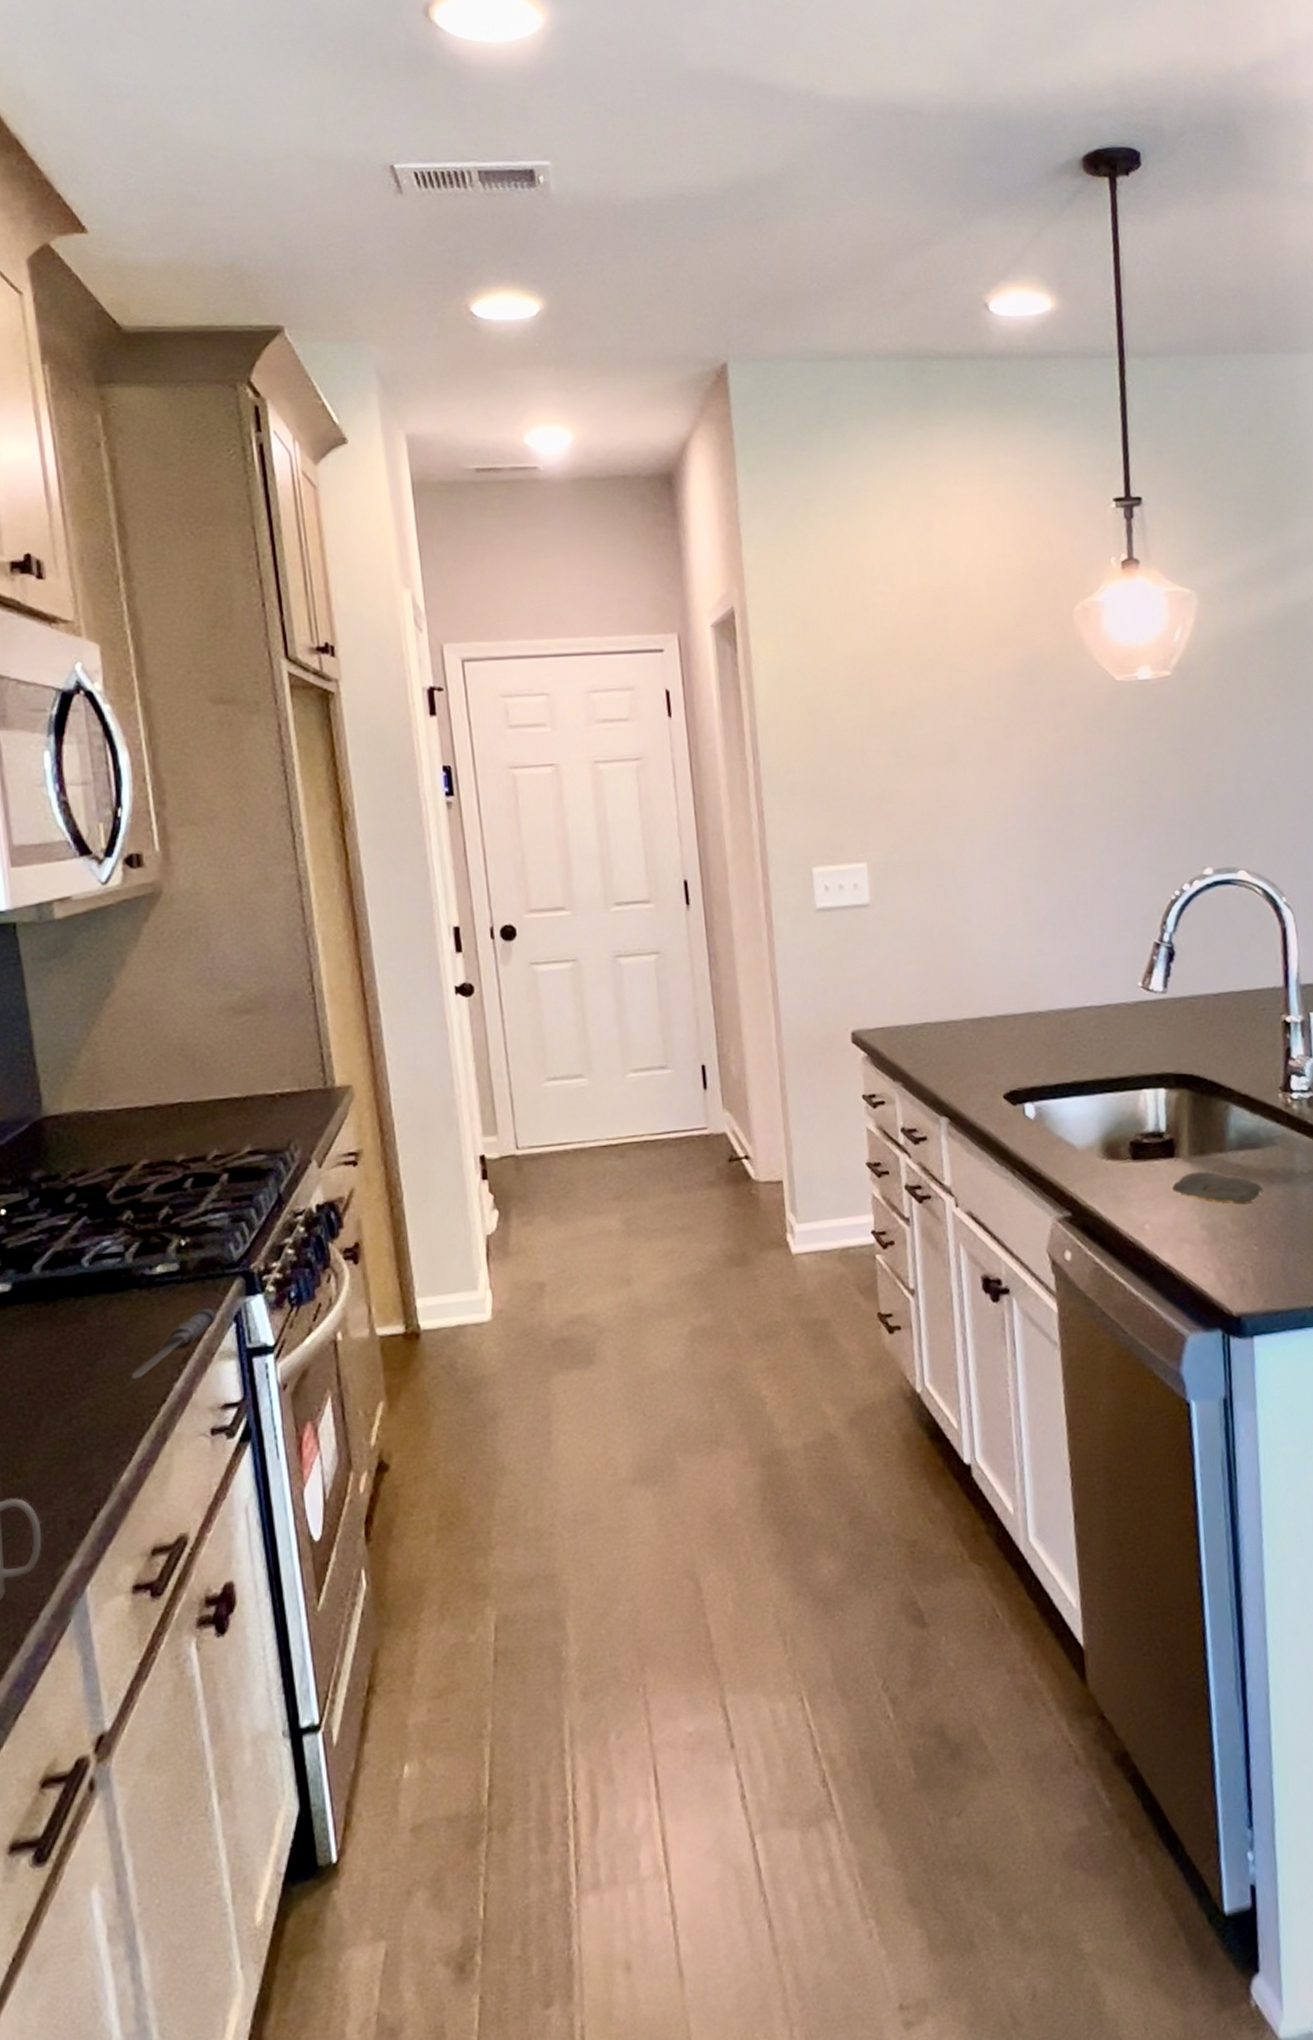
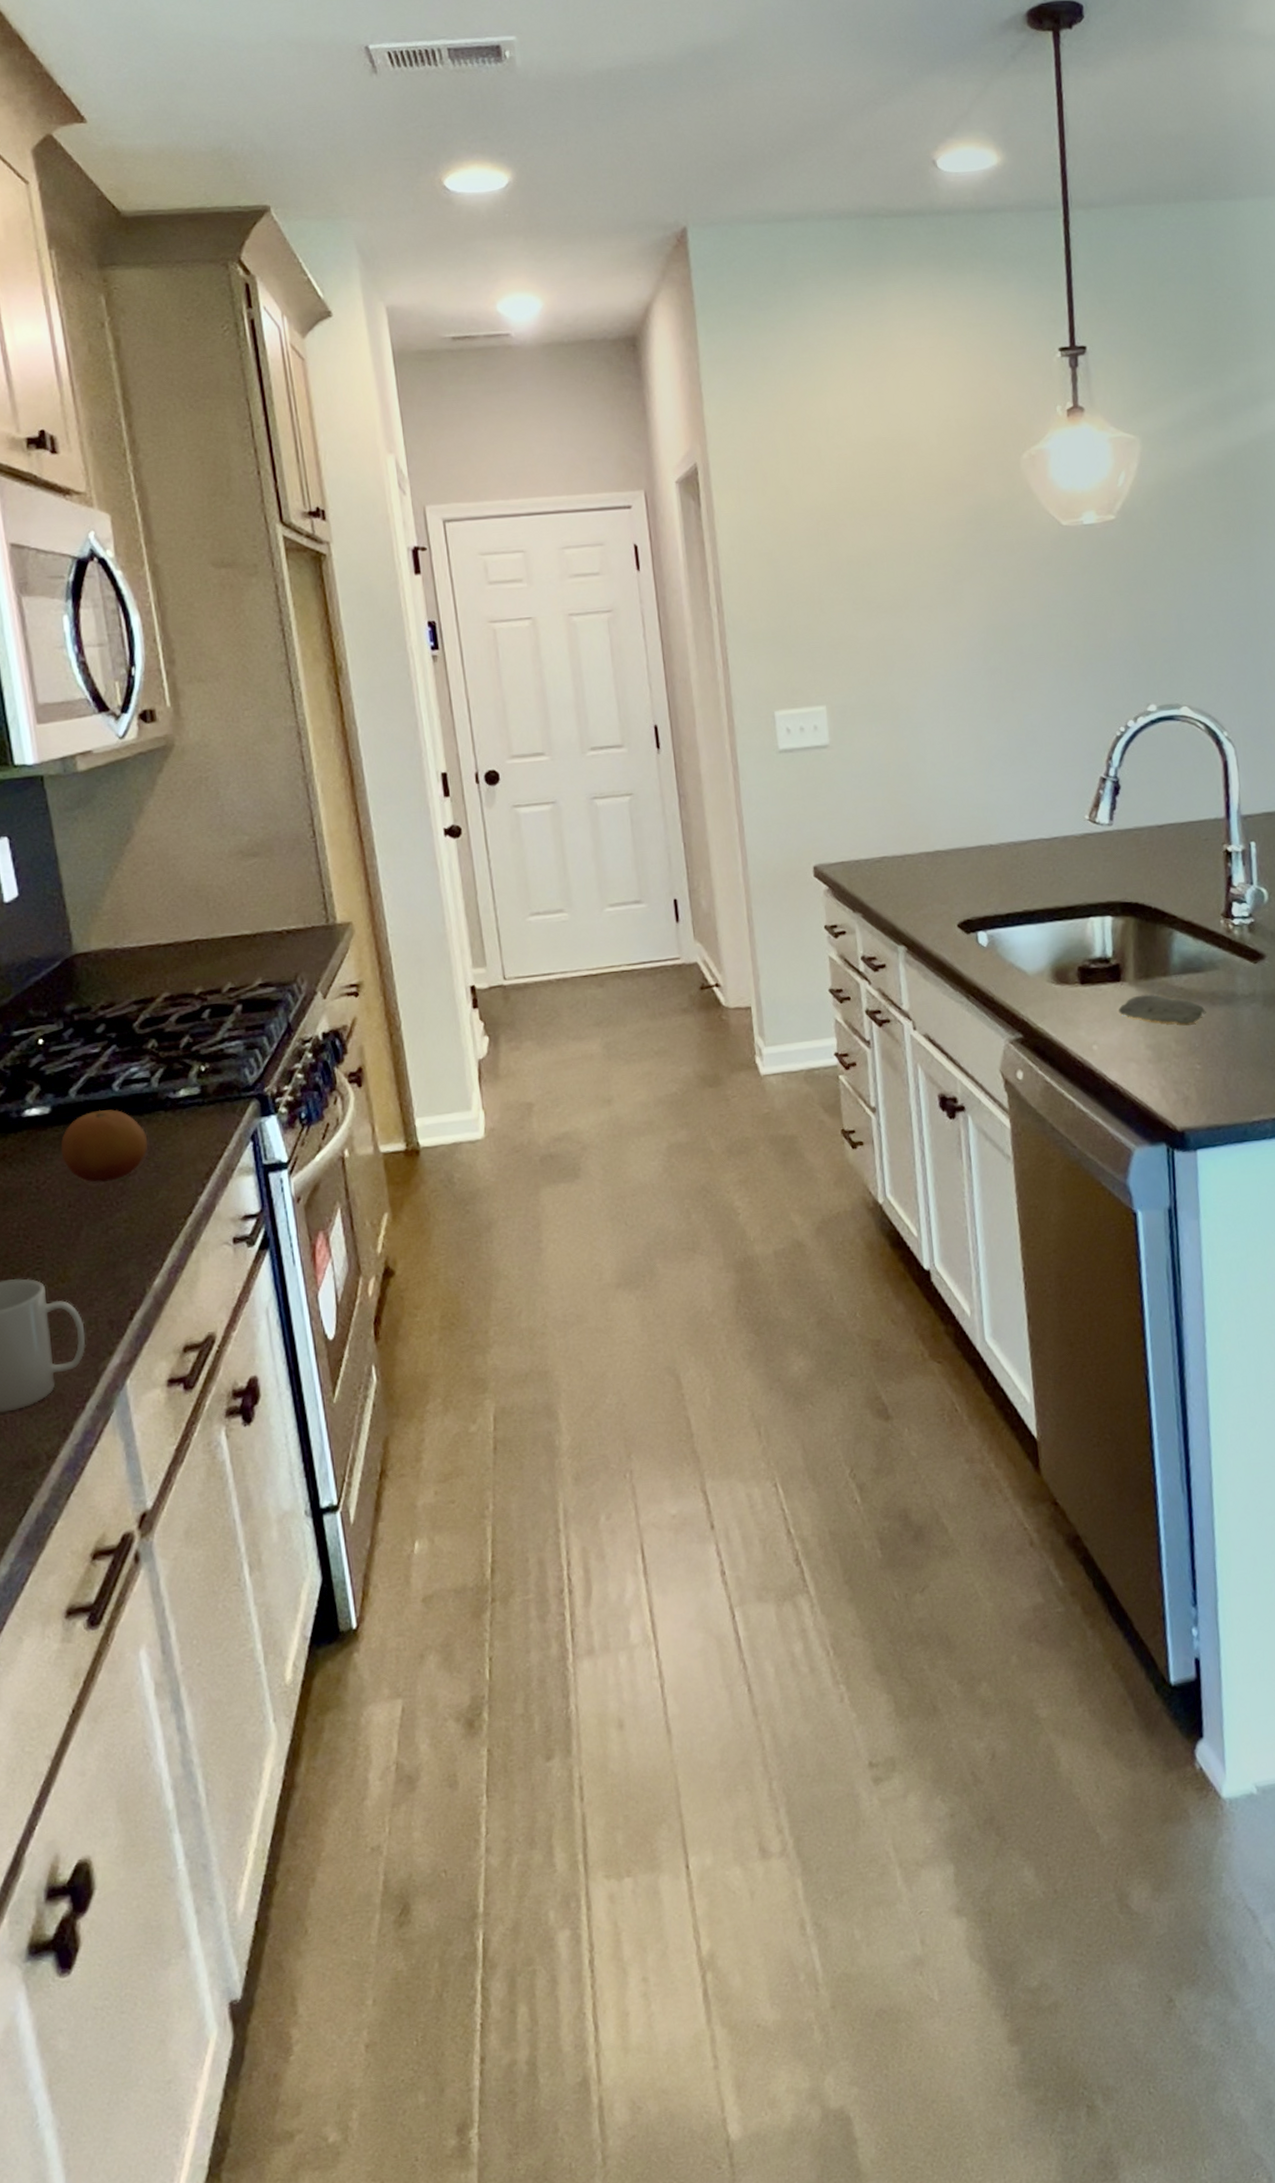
fruit: none [21,1287,119,1368] -> present [61,1109,148,1183]
knife: present [131,1308,216,1379] -> none [160,1128,235,1193]

